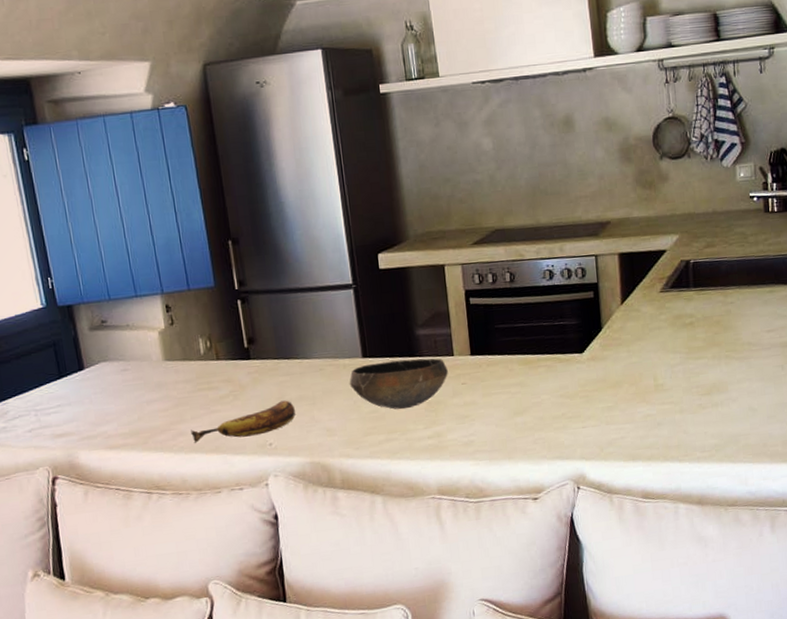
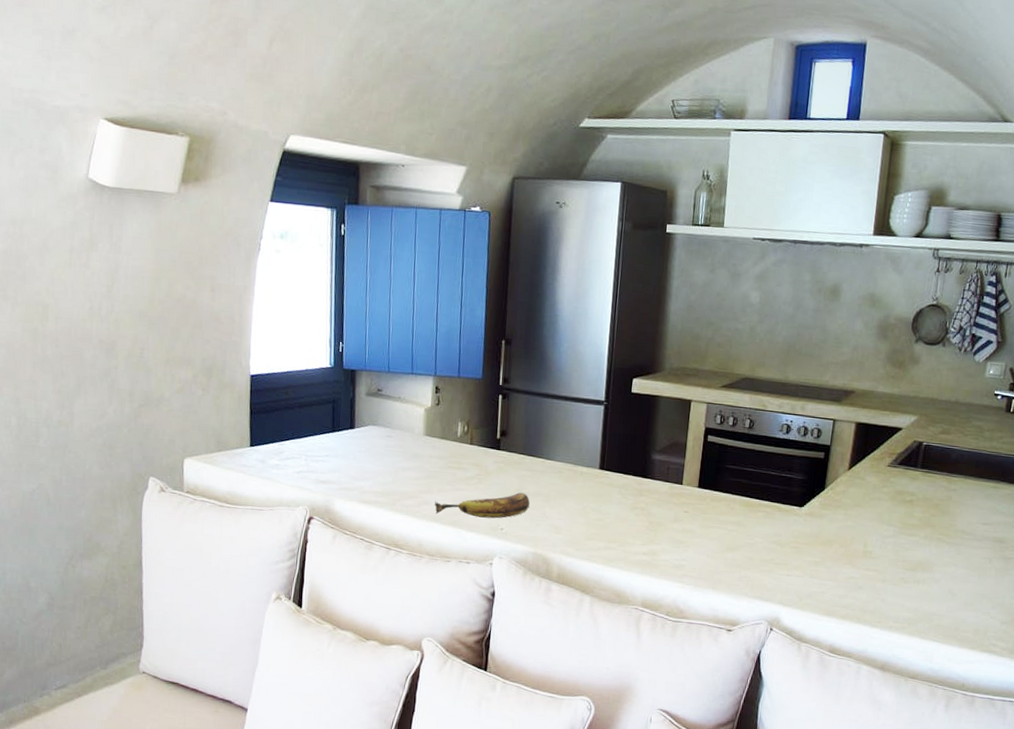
bowl: present [349,358,448,410] -> none [582,476,674,524]

